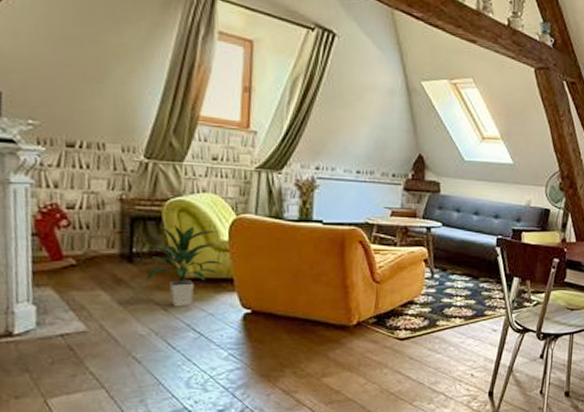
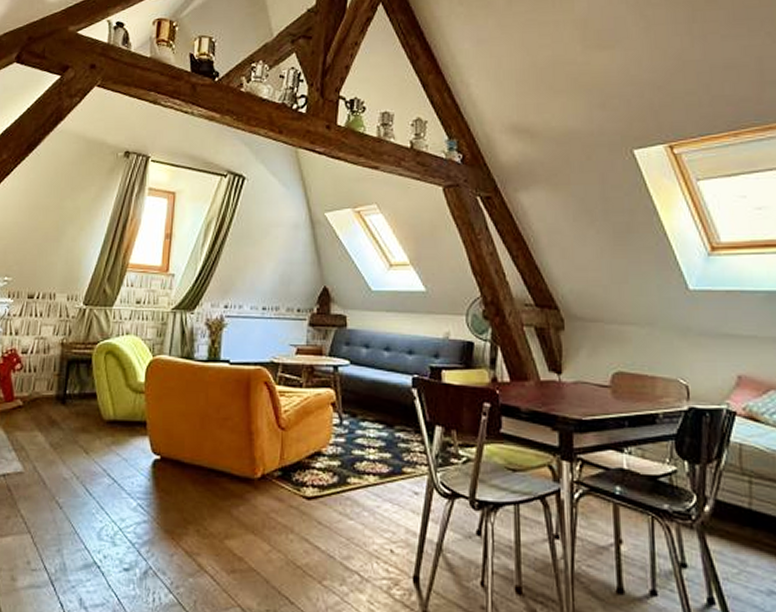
indoor plant: present [145,224,223,307] -> none [73,366,139,451]

